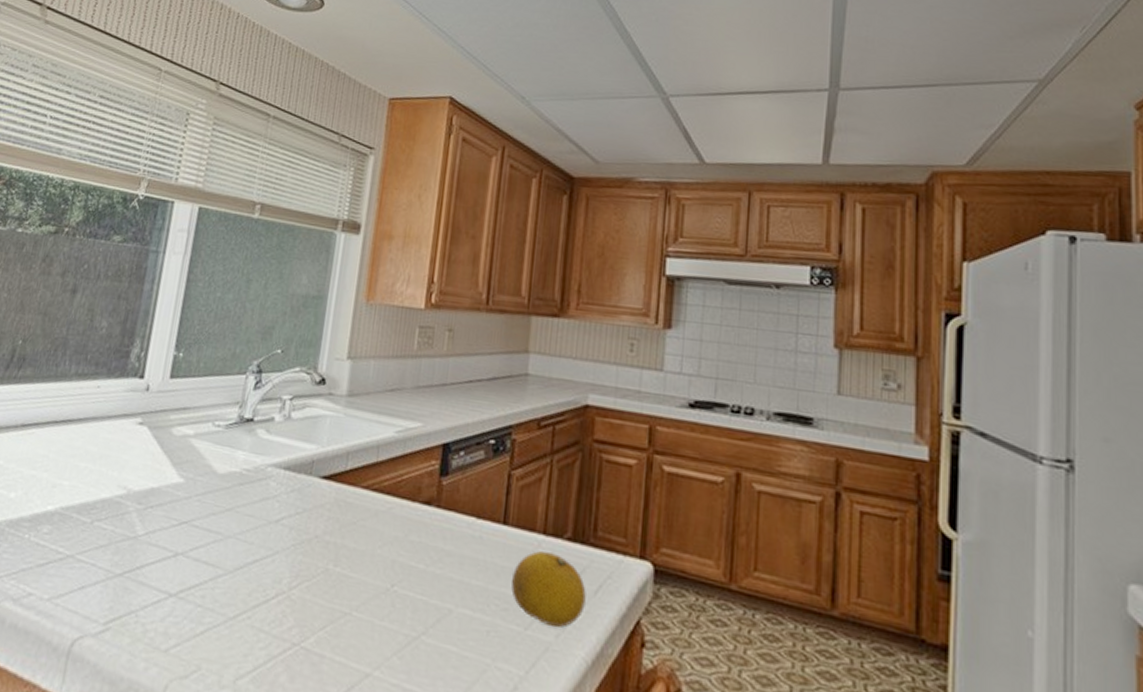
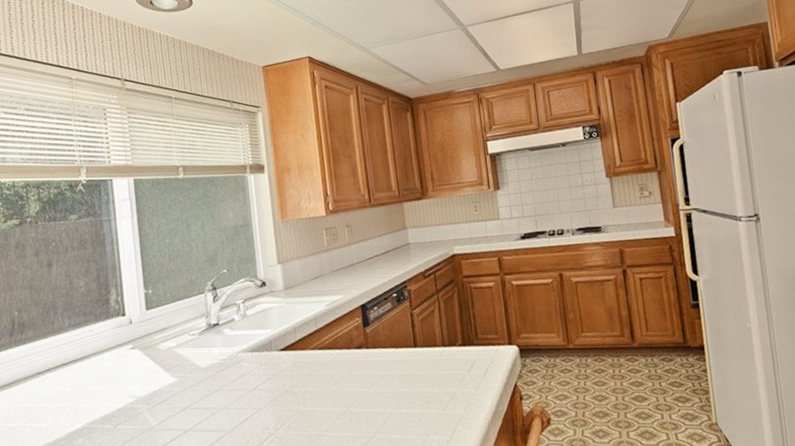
fruit: present [510,551,586,627] -> none [427,356,480,404]

